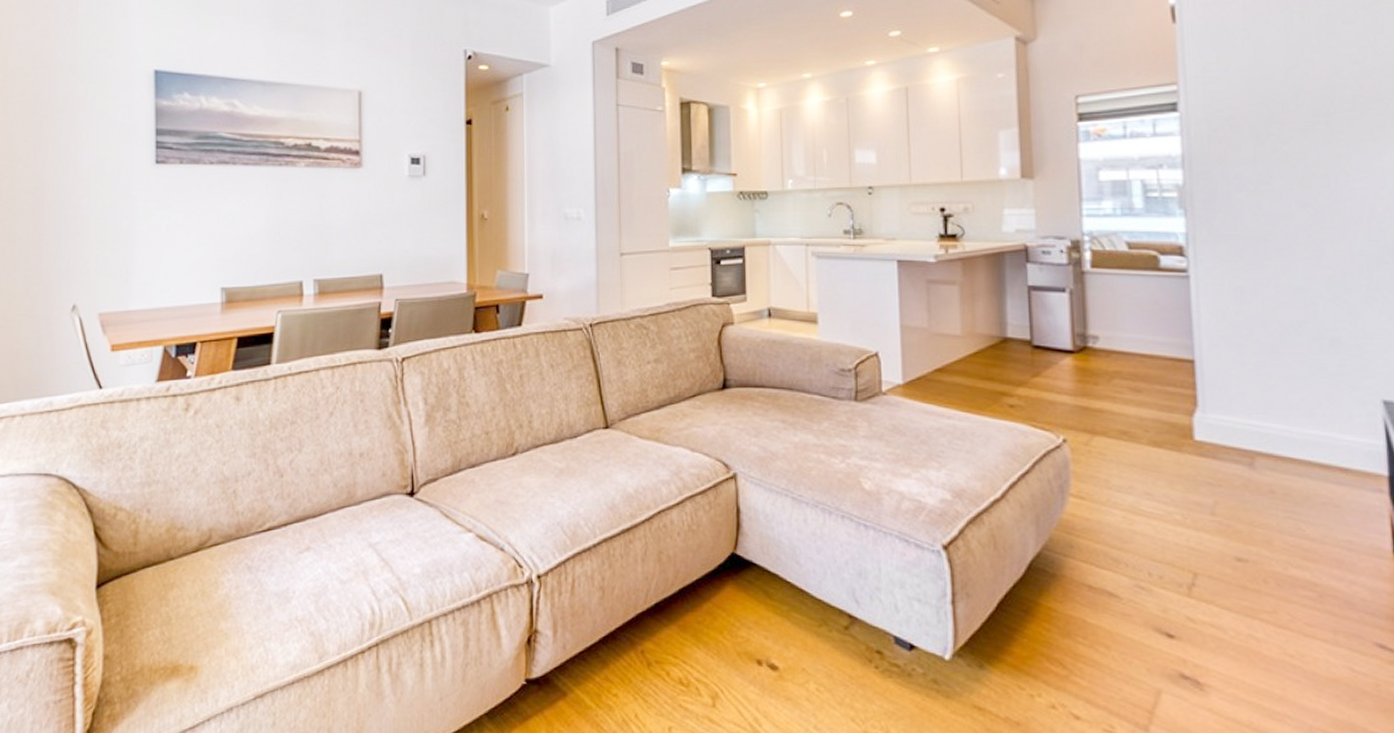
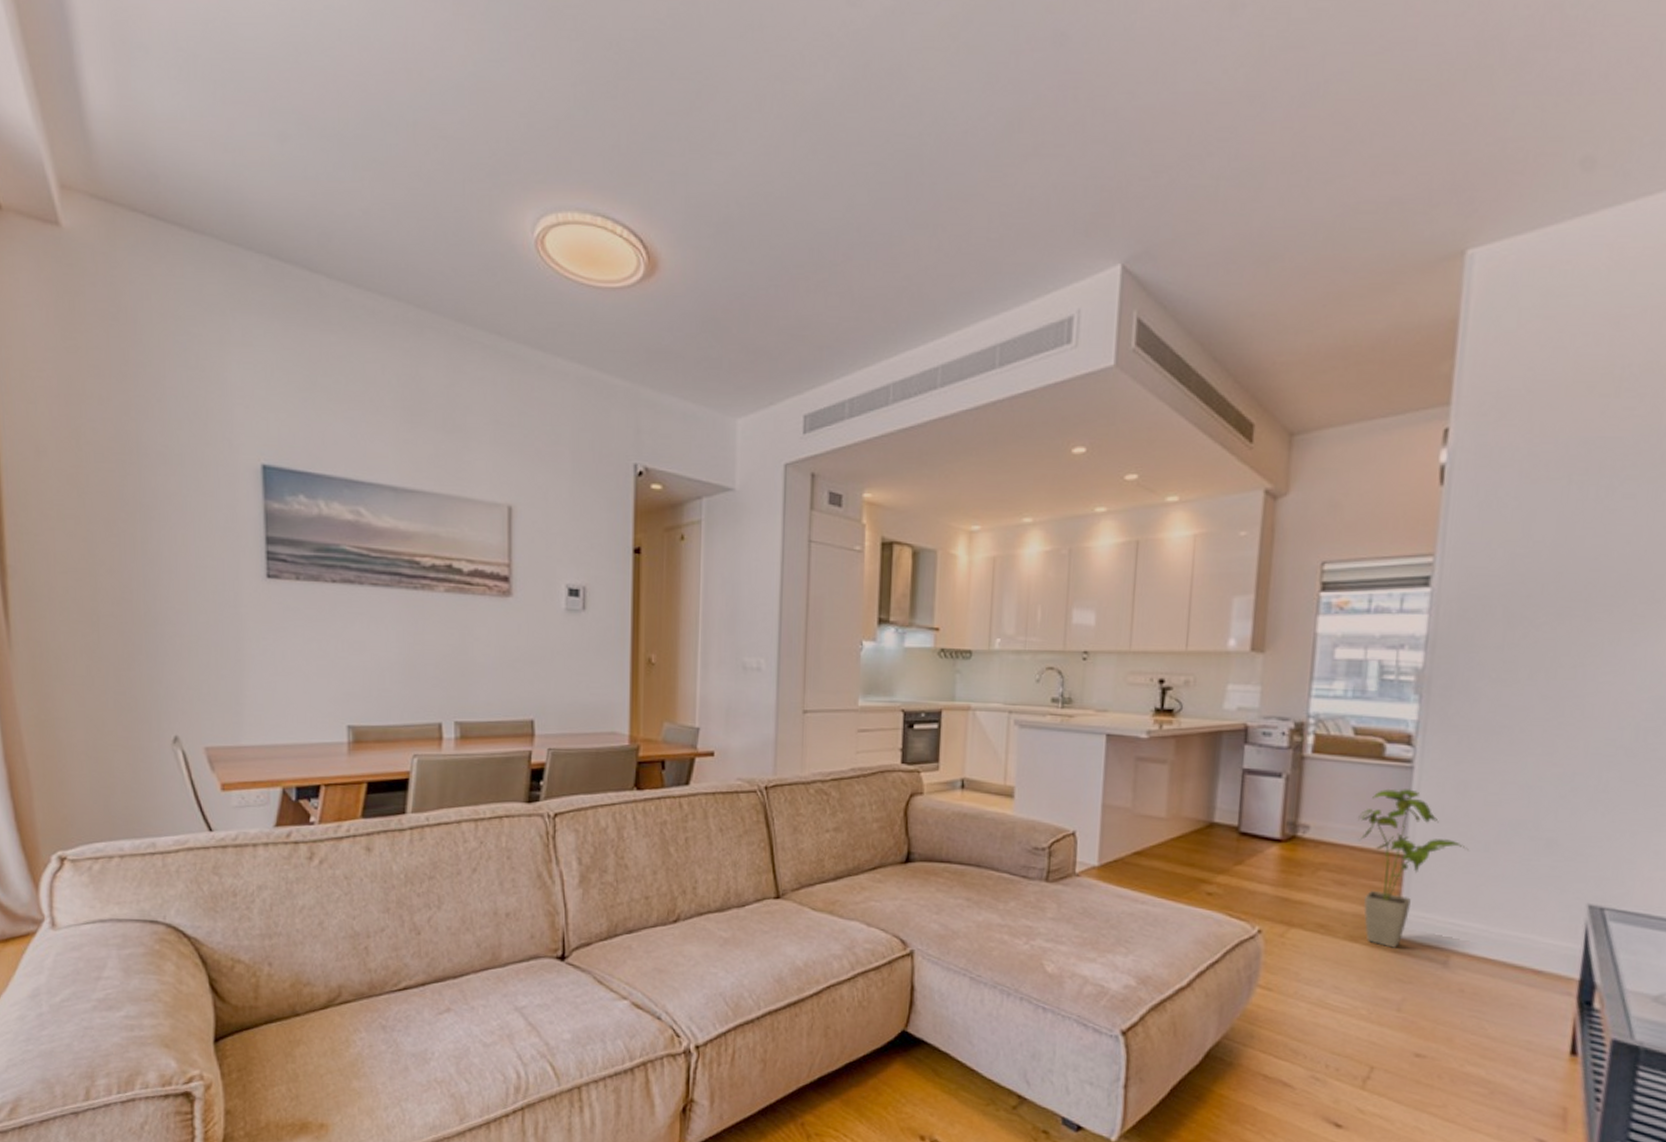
house plant: none [1144,297,1255,452] -> present [1358,788,1469,948]

